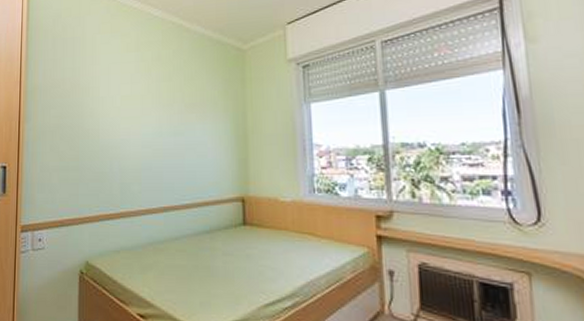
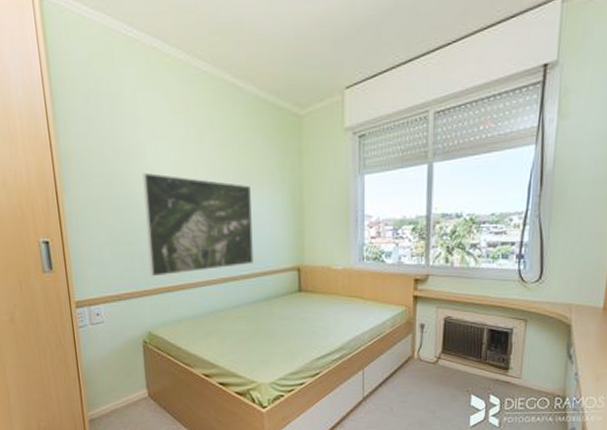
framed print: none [93,103,197,203] -> present [142,172,255,277]

